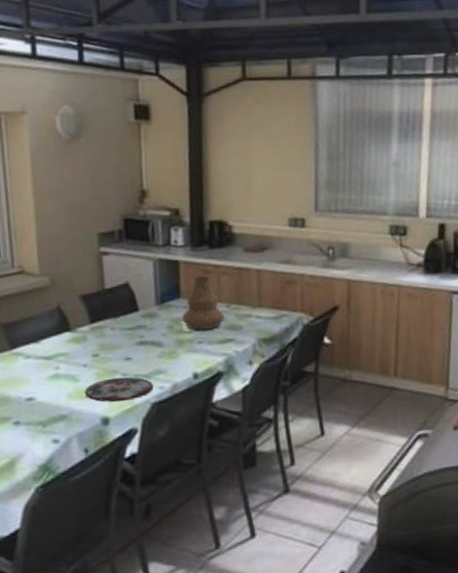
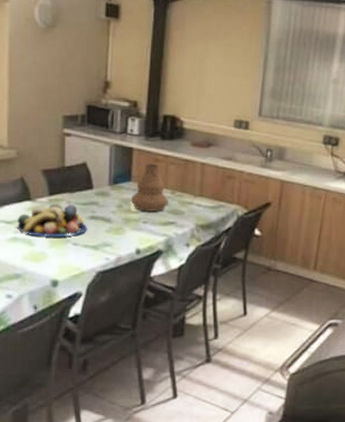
fruit bowl: none [56,329,137,370] -> present [16,203,88,238]
plate: present [84,376,153,402] -> none [38,246,100,268]

